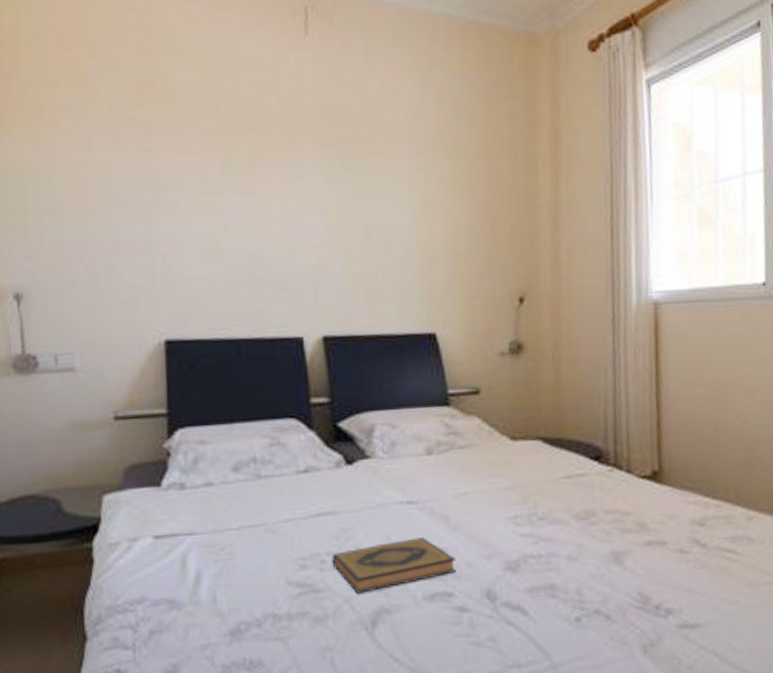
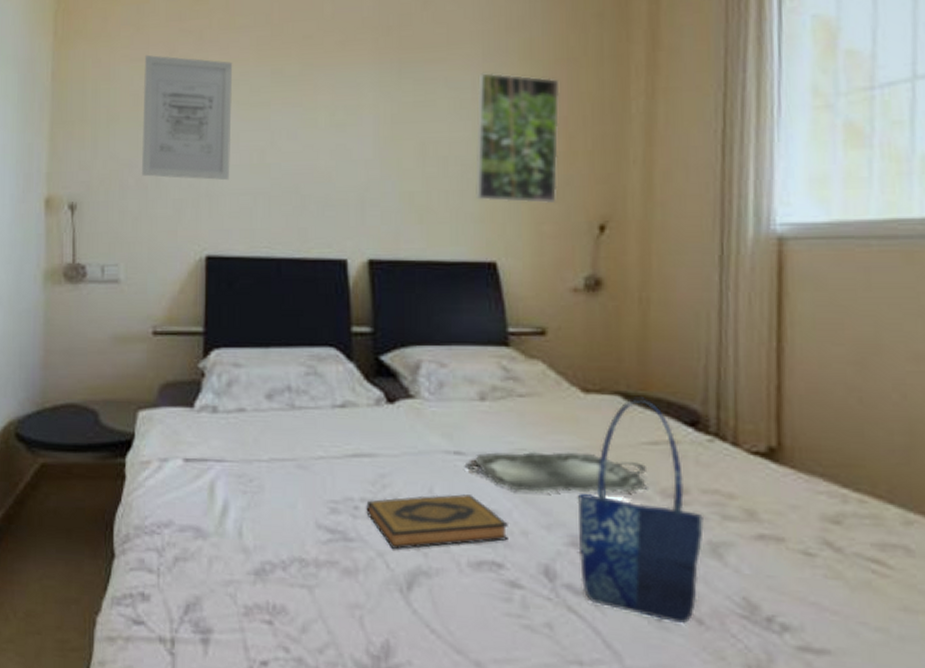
wall art: none [88,143,185,267] -> present [141,54,233,181]
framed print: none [413,165,484,281] -> present [474,72,560,204]
serving tray: none [416,490,565,530] -> present [464,451,648,494]
shopping bag: none [510,440,608,621] -> present [577,397,704,624]

